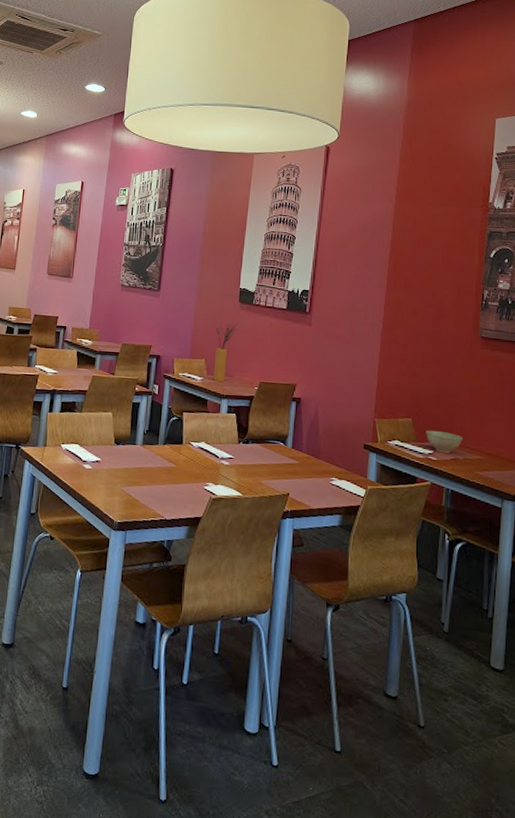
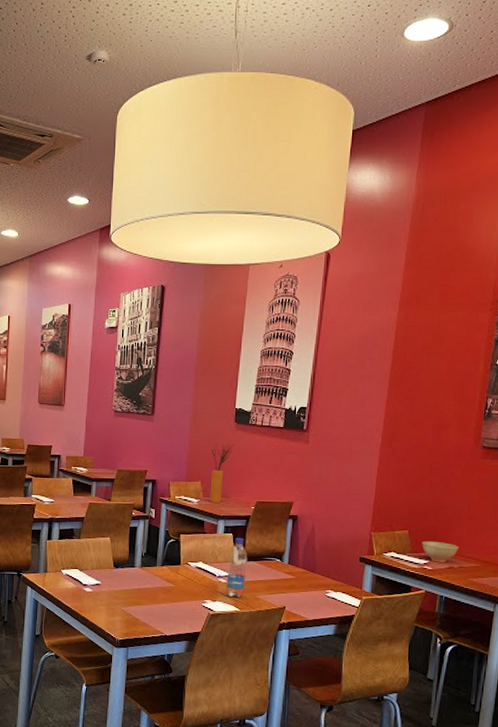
bottle: none [228,418,251,482] -> present [225,537,248,598]

